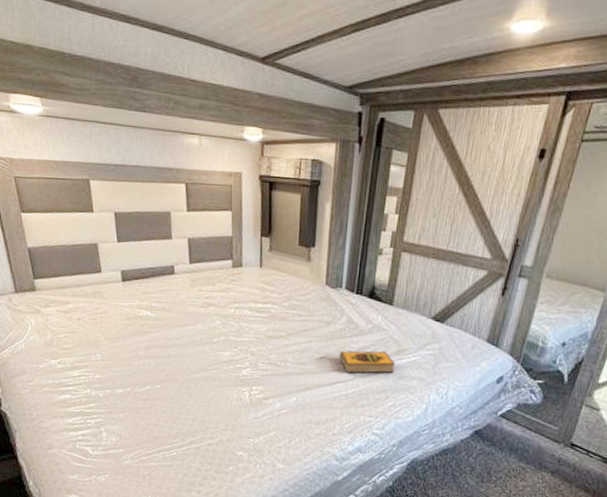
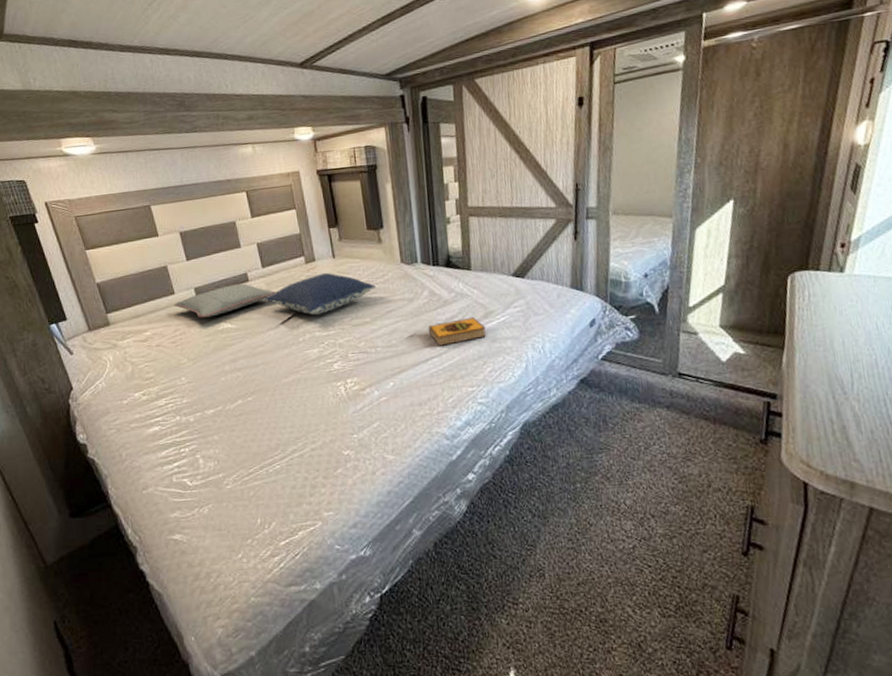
pillow: none [99,274,199,302] -> present [174,283,276,318]
pillow: none [187,280,296,321] -> present [265,272,376,316]

